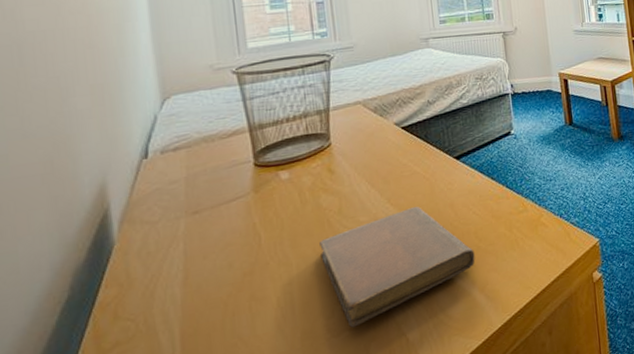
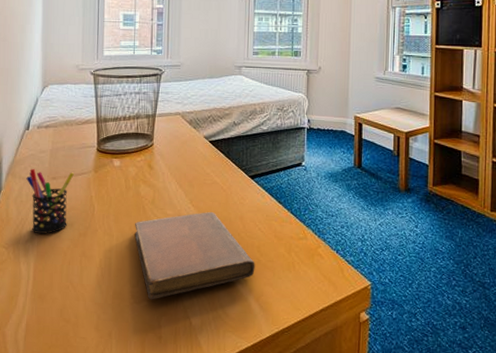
pen holder: none [152,199,226,289] -> present [26,168,75,234]

